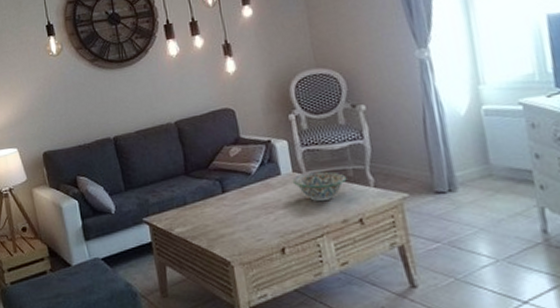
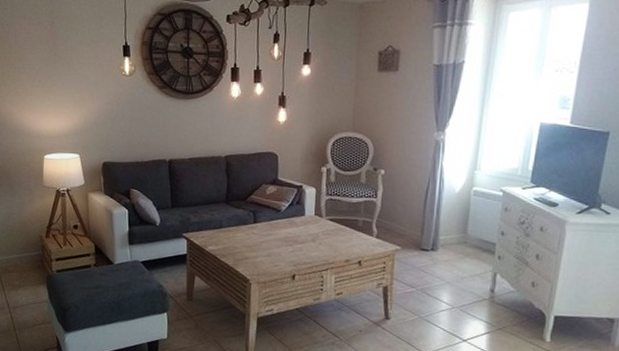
decorative bowl: present [292,171,347,202] -> none [312,217,356,243]

